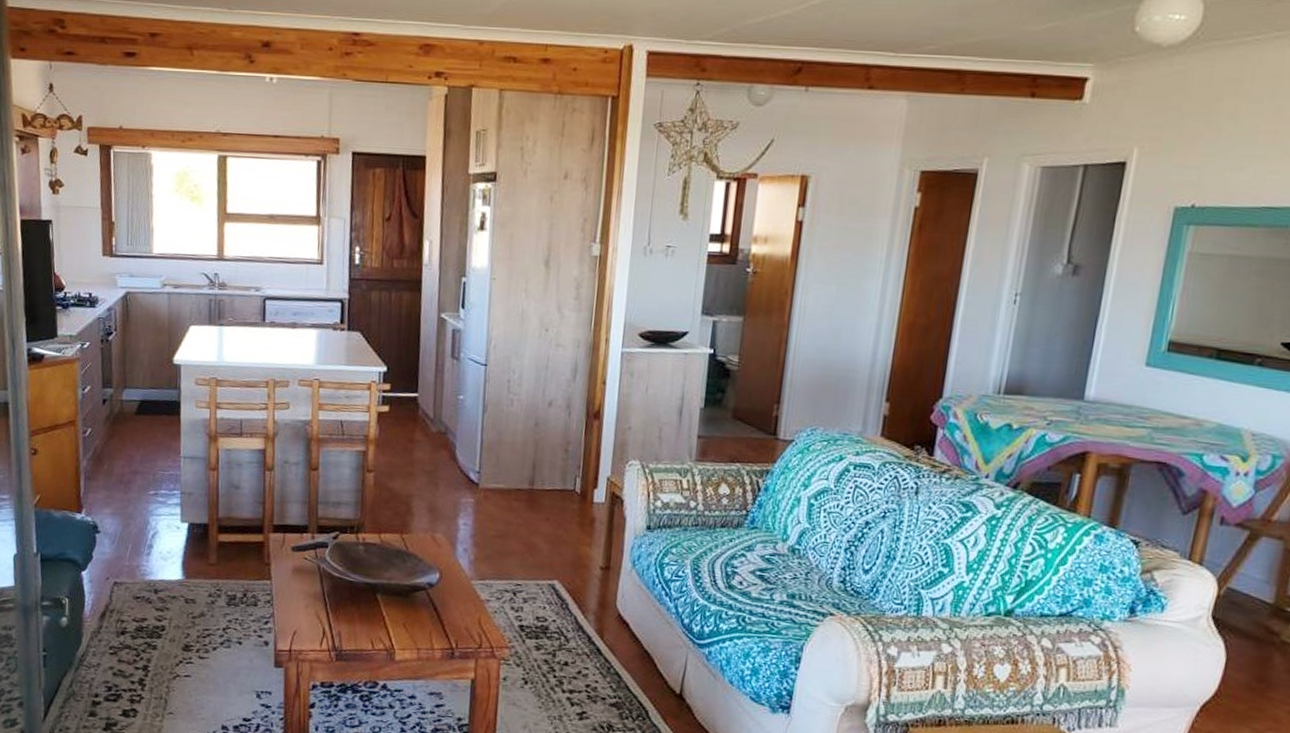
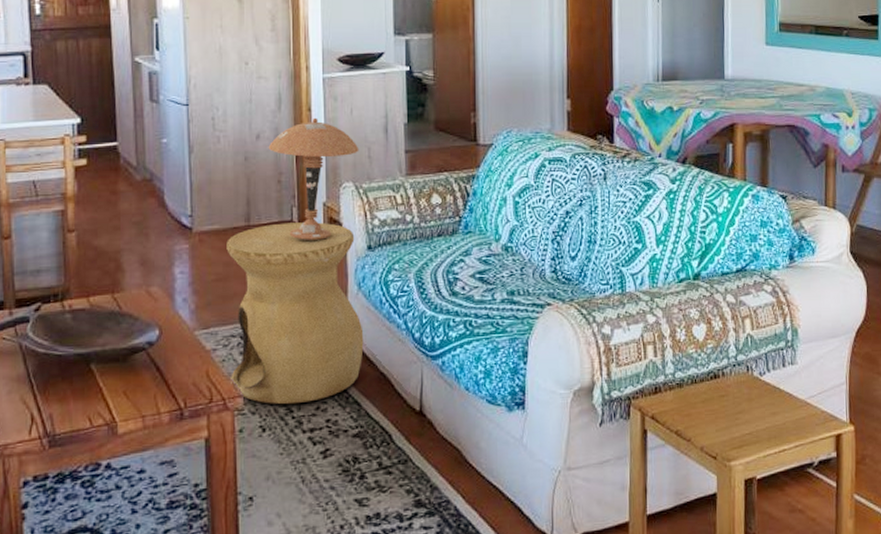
side table: none [500,491,635,665] -> present [226,222,364,405]
table lamp: none [559,391,650,513] -> present [268,117,359,240]

